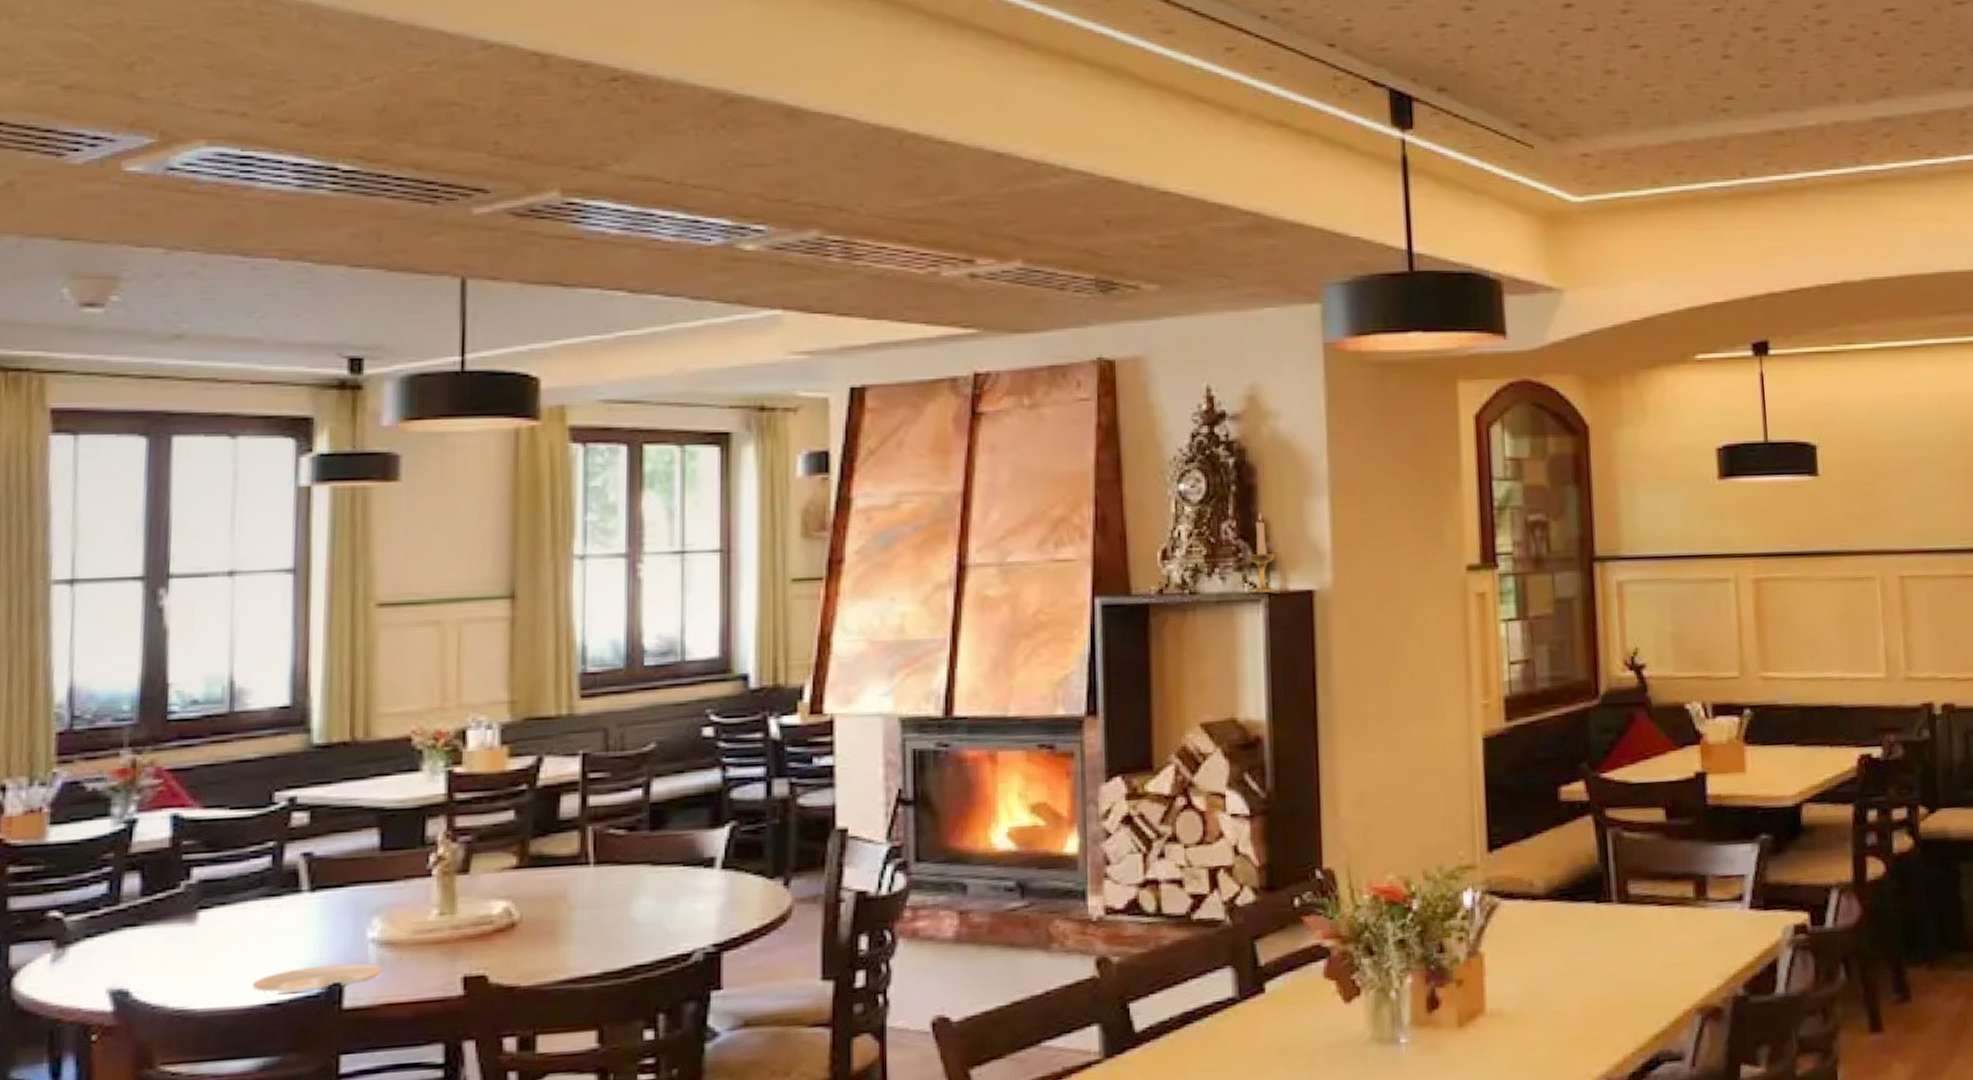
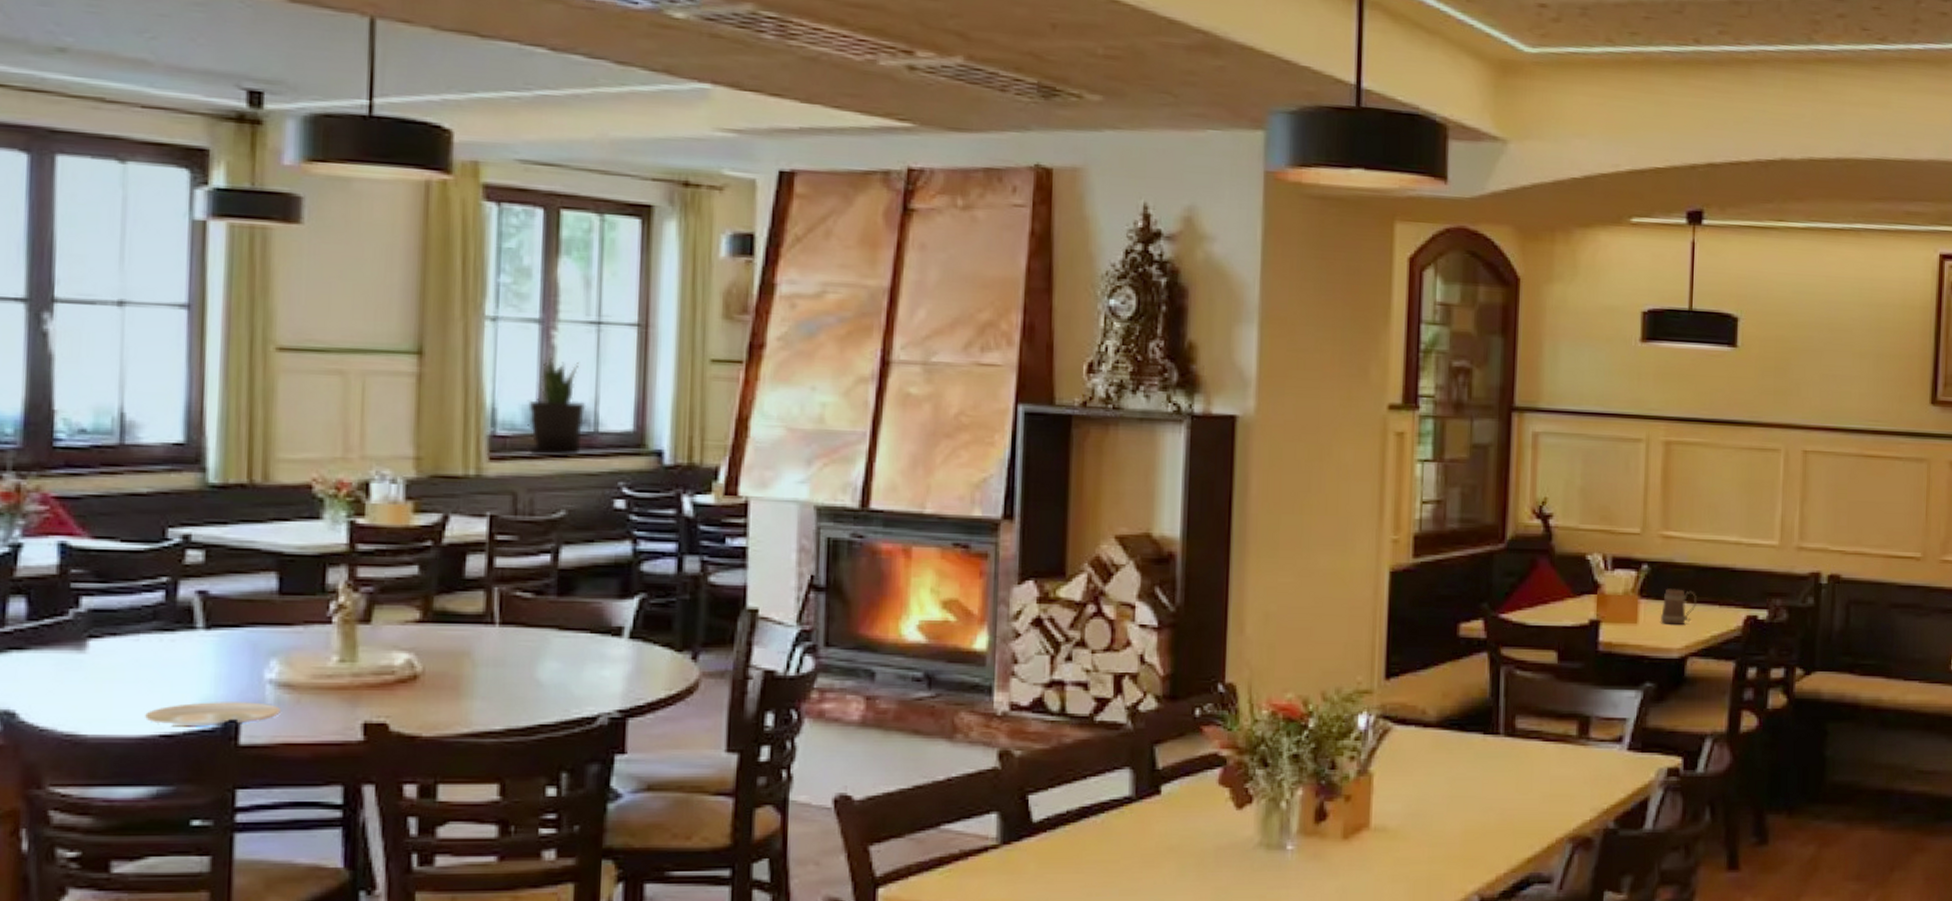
planter: none [617,587,673,688] -> present [527,354,587,457]
candlestick: present [1247,513,1277,594] -> none [1171,335,1201,416]
beer mug: none [1769,732,1806,772] -> present [1661,588,1697,626]

